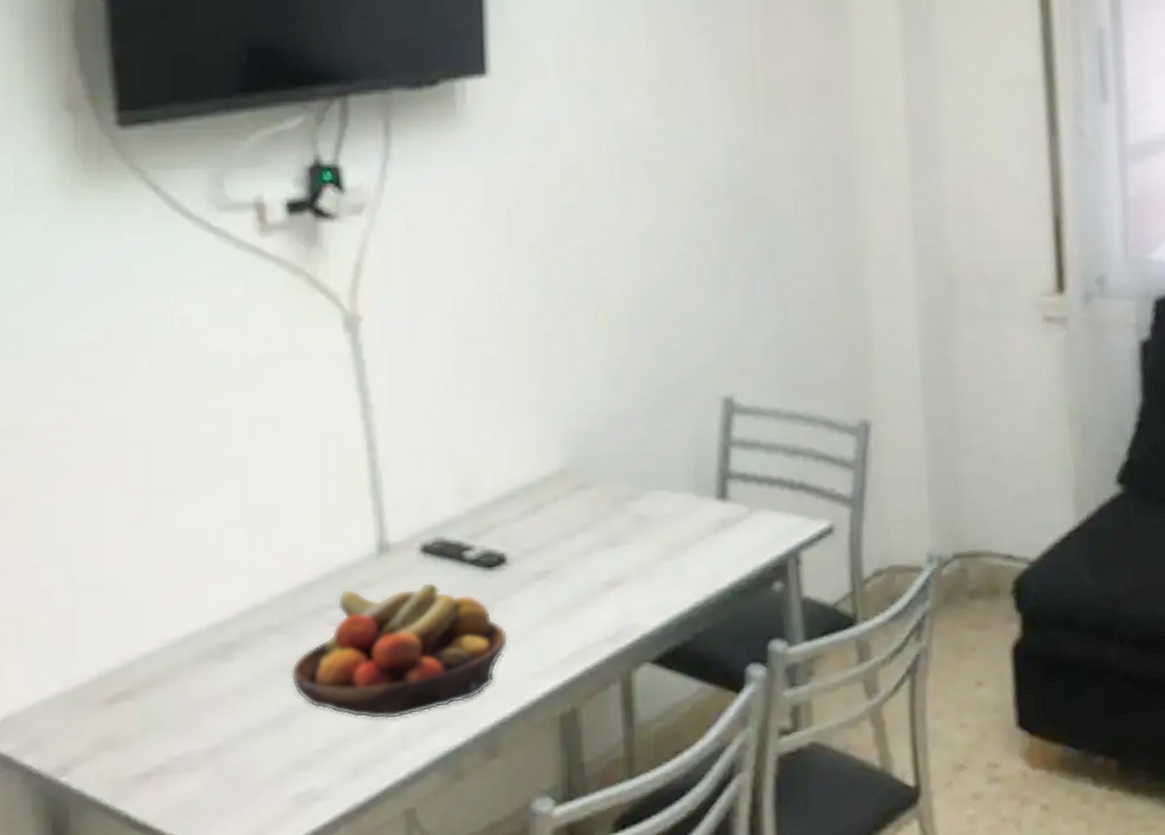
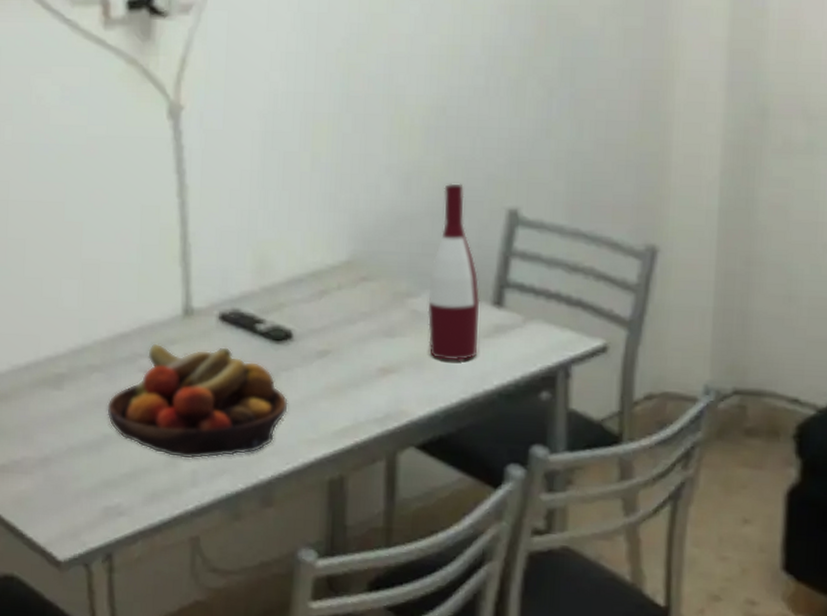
wine bottle: none [650,375,705,564] -> present [427,183,480,361]

